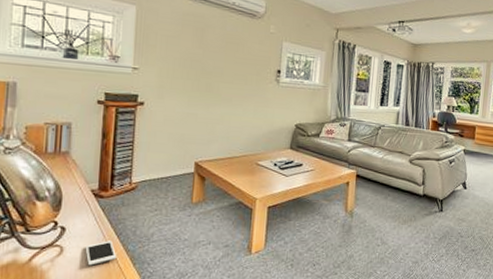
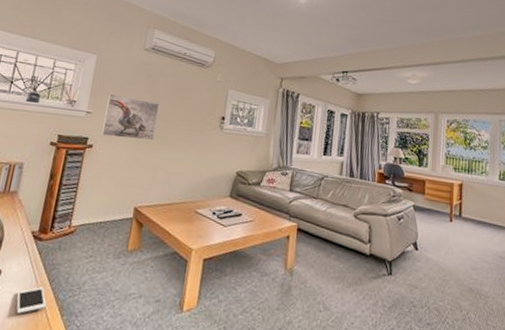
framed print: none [152,47,211,97] -> present [101,93,159,141]

